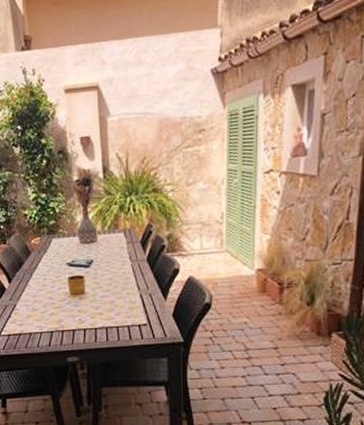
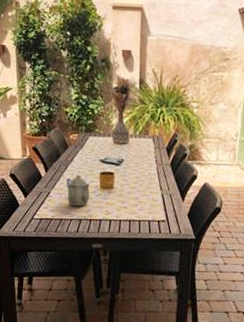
teapot: none [33,282,60,318] -> present [66,175,90,207]

